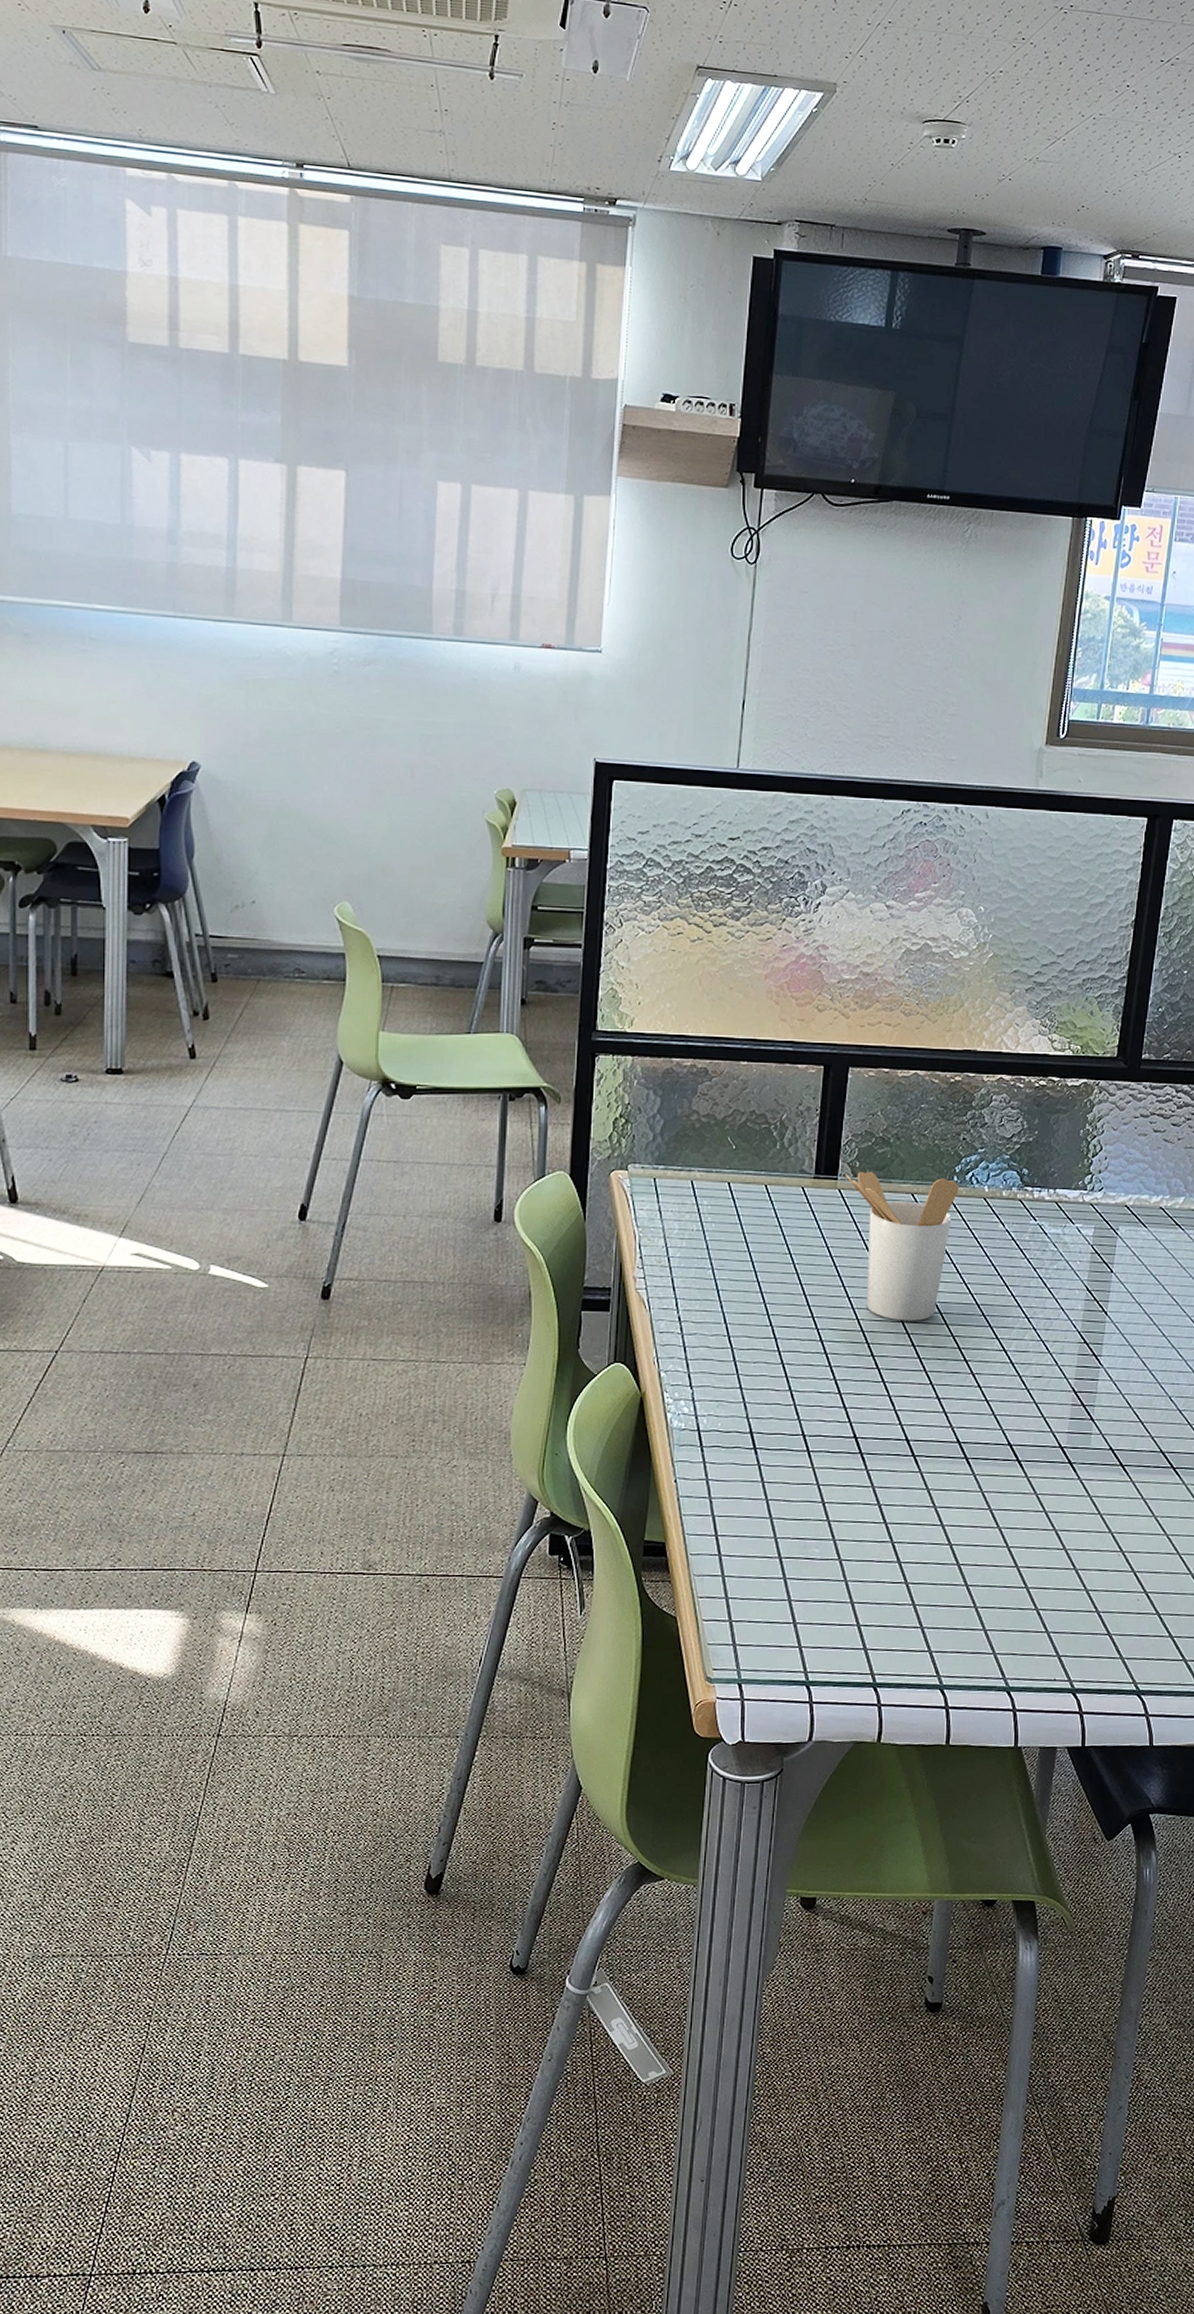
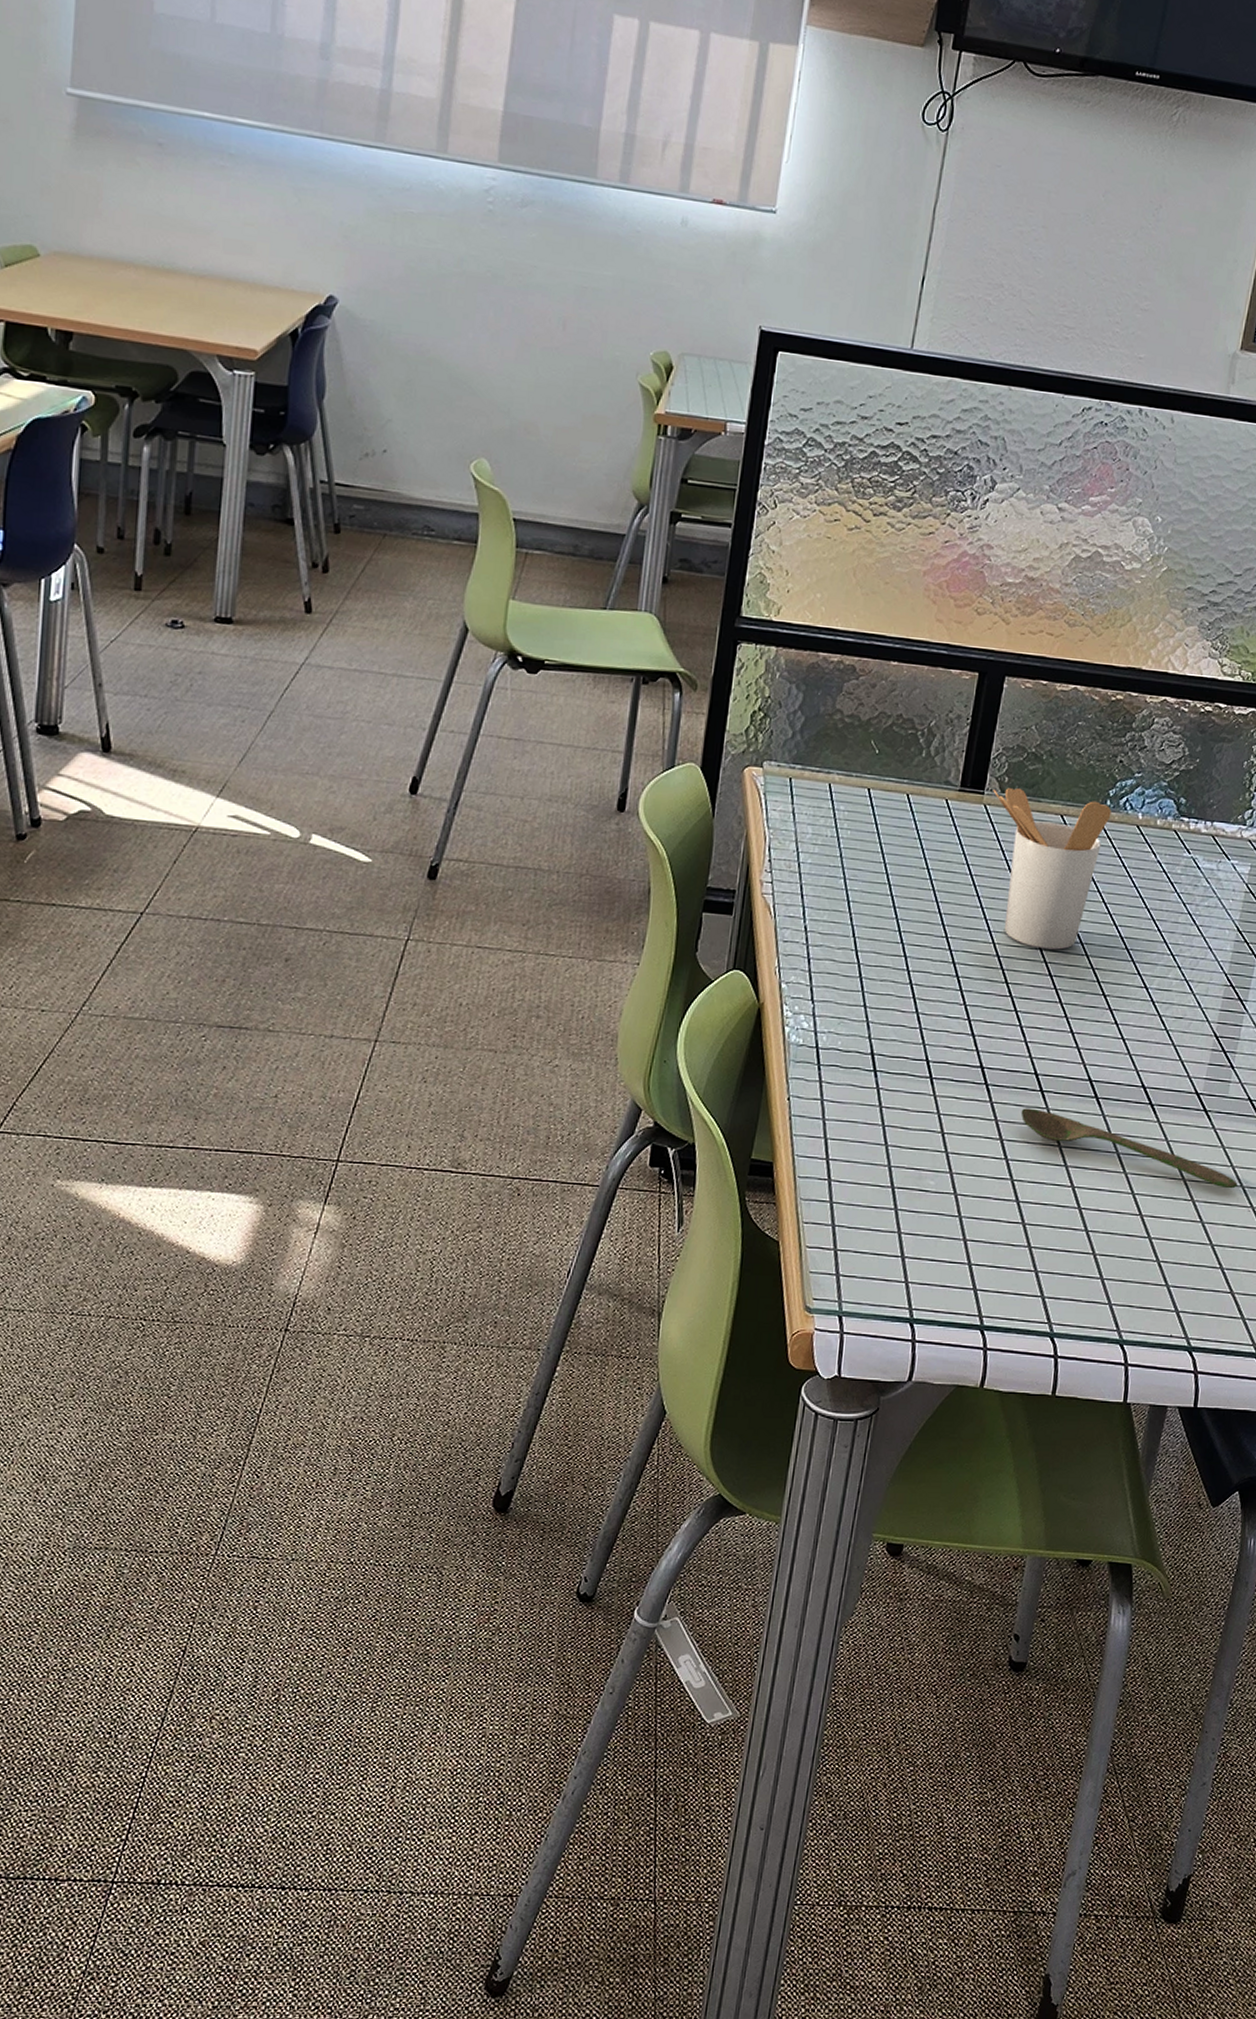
spoon: none [895,1473,1106,1536] -> present [1020,1108,1238,1189]

